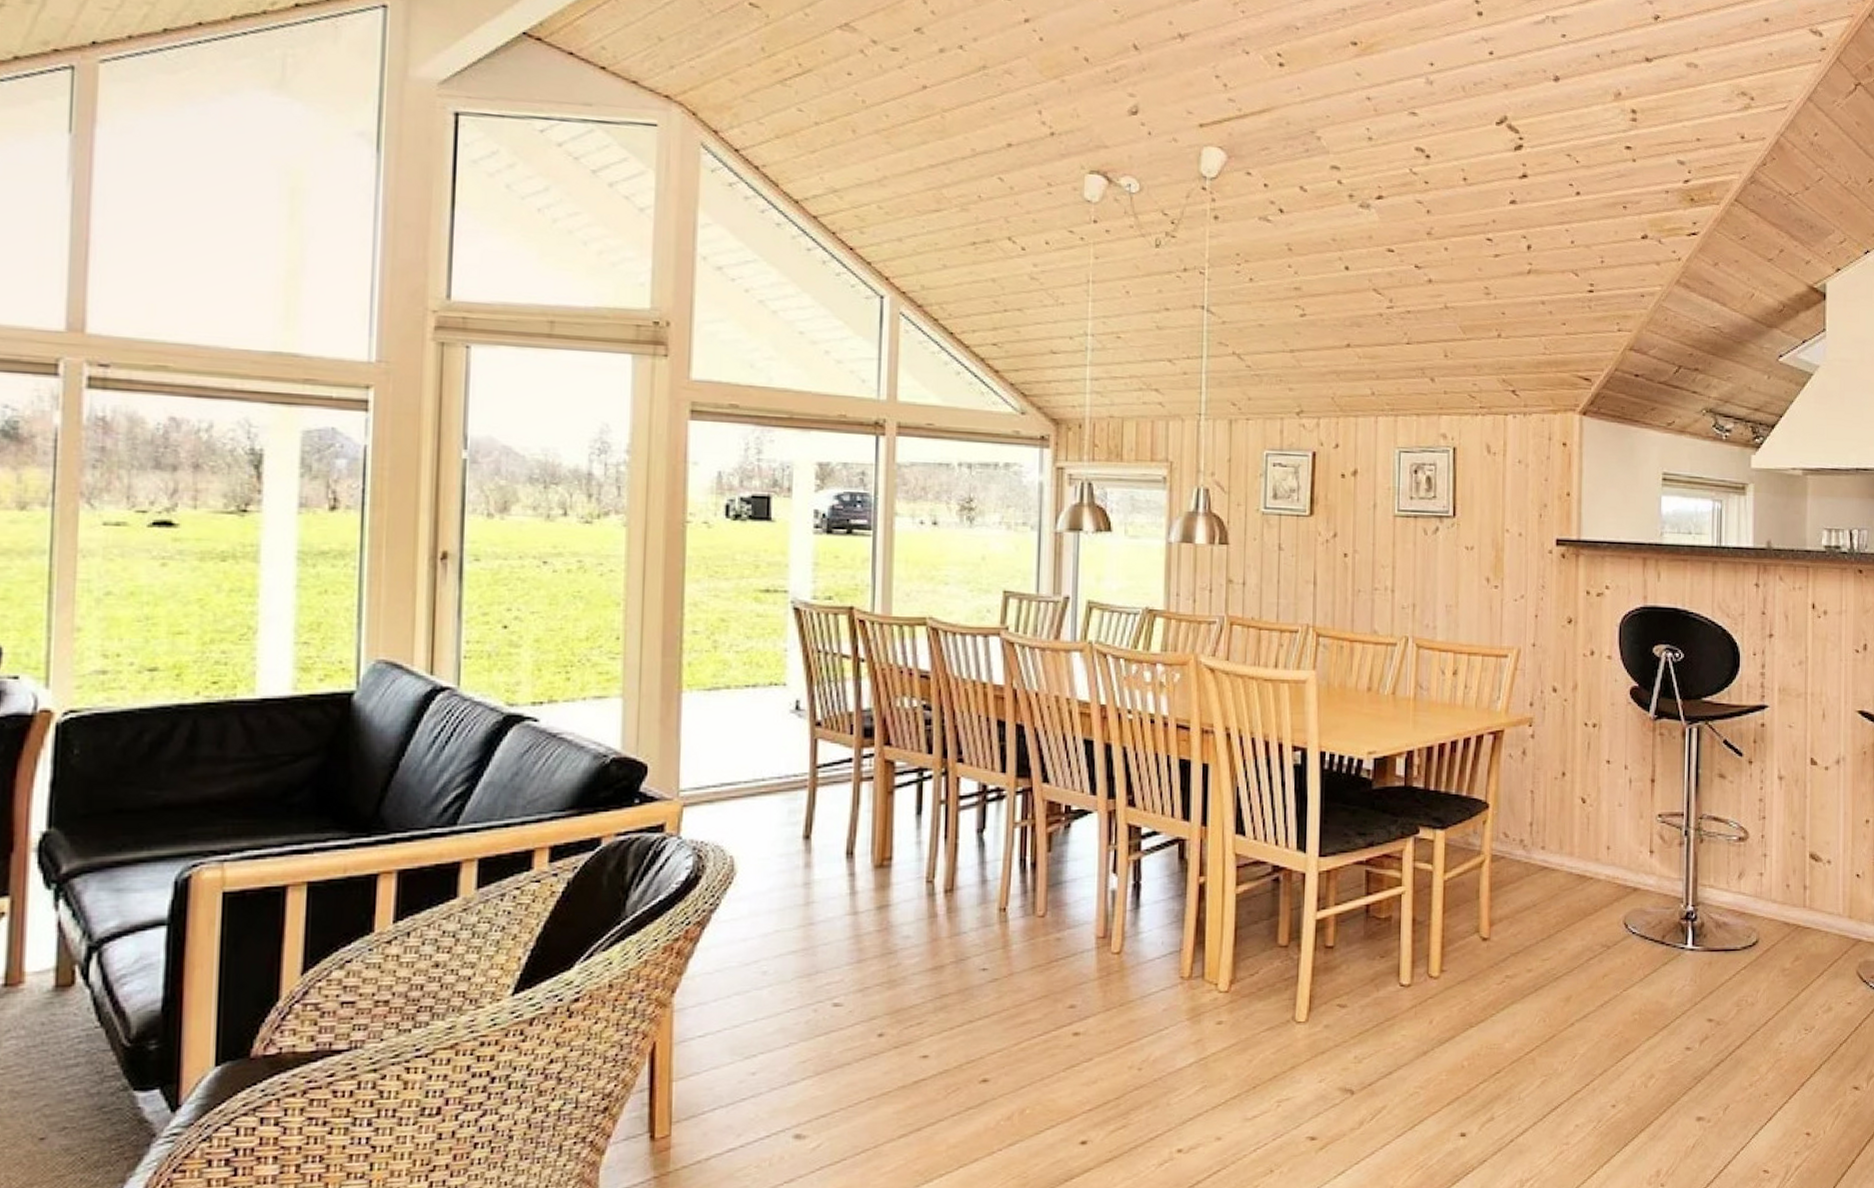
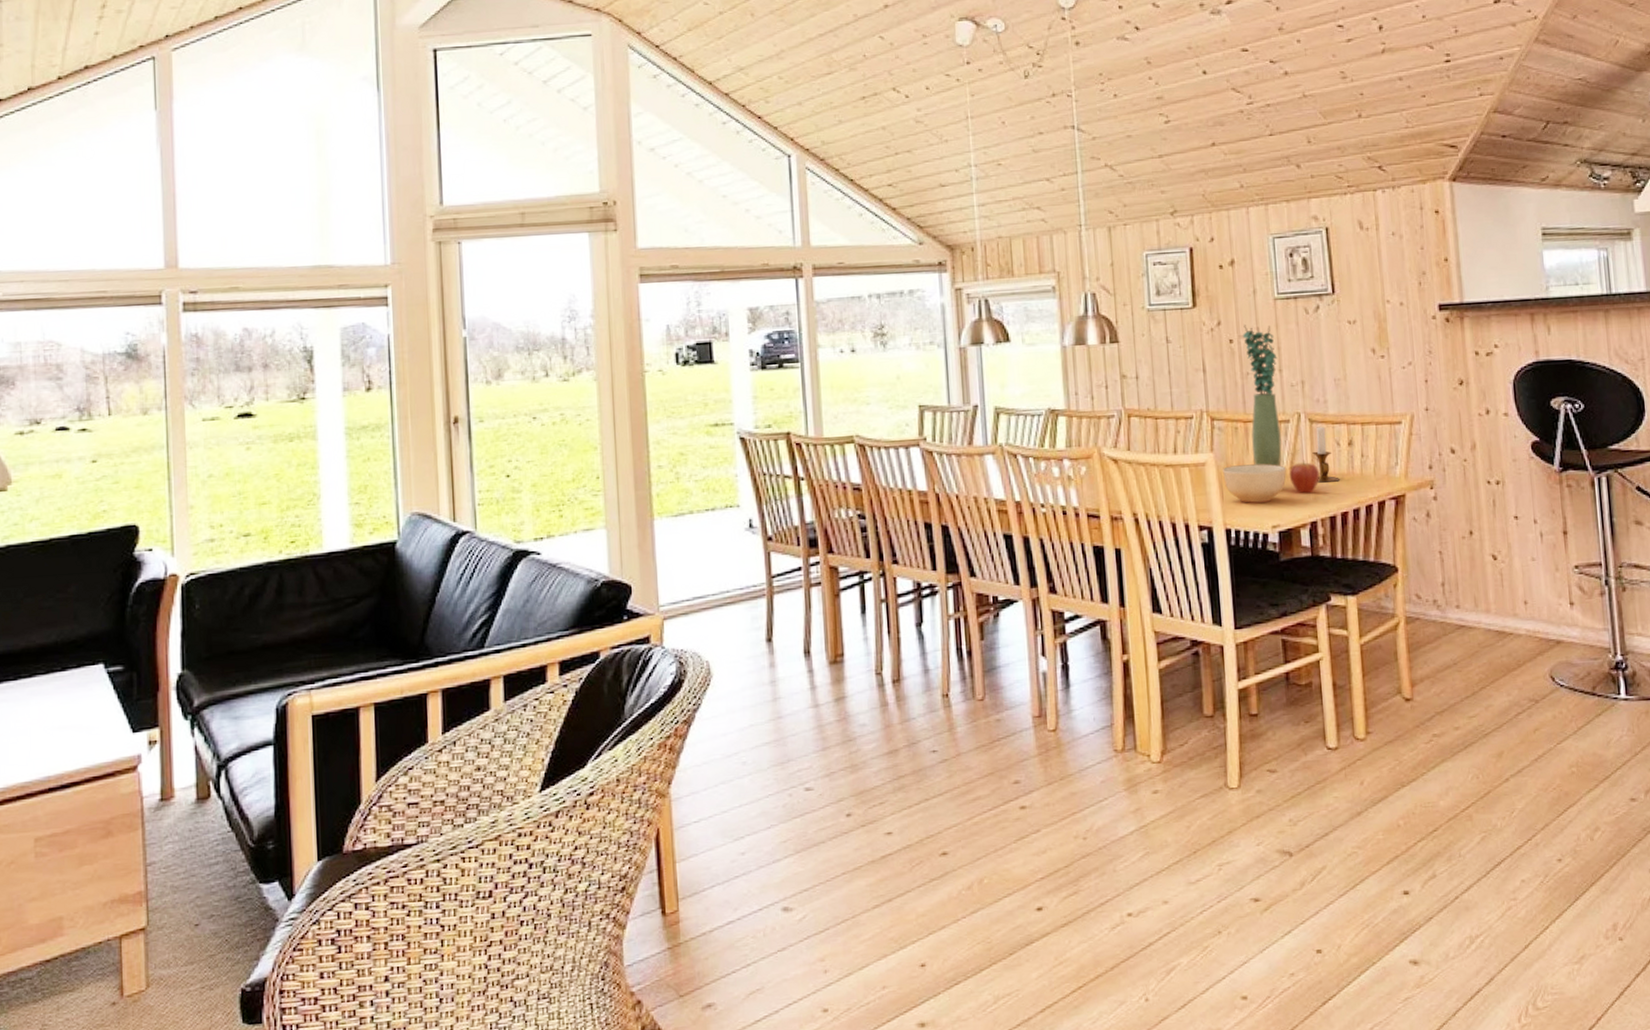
bowl: none [1323,686,1389,726] -> present [1223,464,1287,503]
vase: none [1356,539,1391,691] -> present [1242,325,1282,467]
fruit: none [1390,686,1421,720] -> present [1289,460,1319,493]
candlestick: none [1416,653,1441,711] -> present [1312,426,1340,483]

